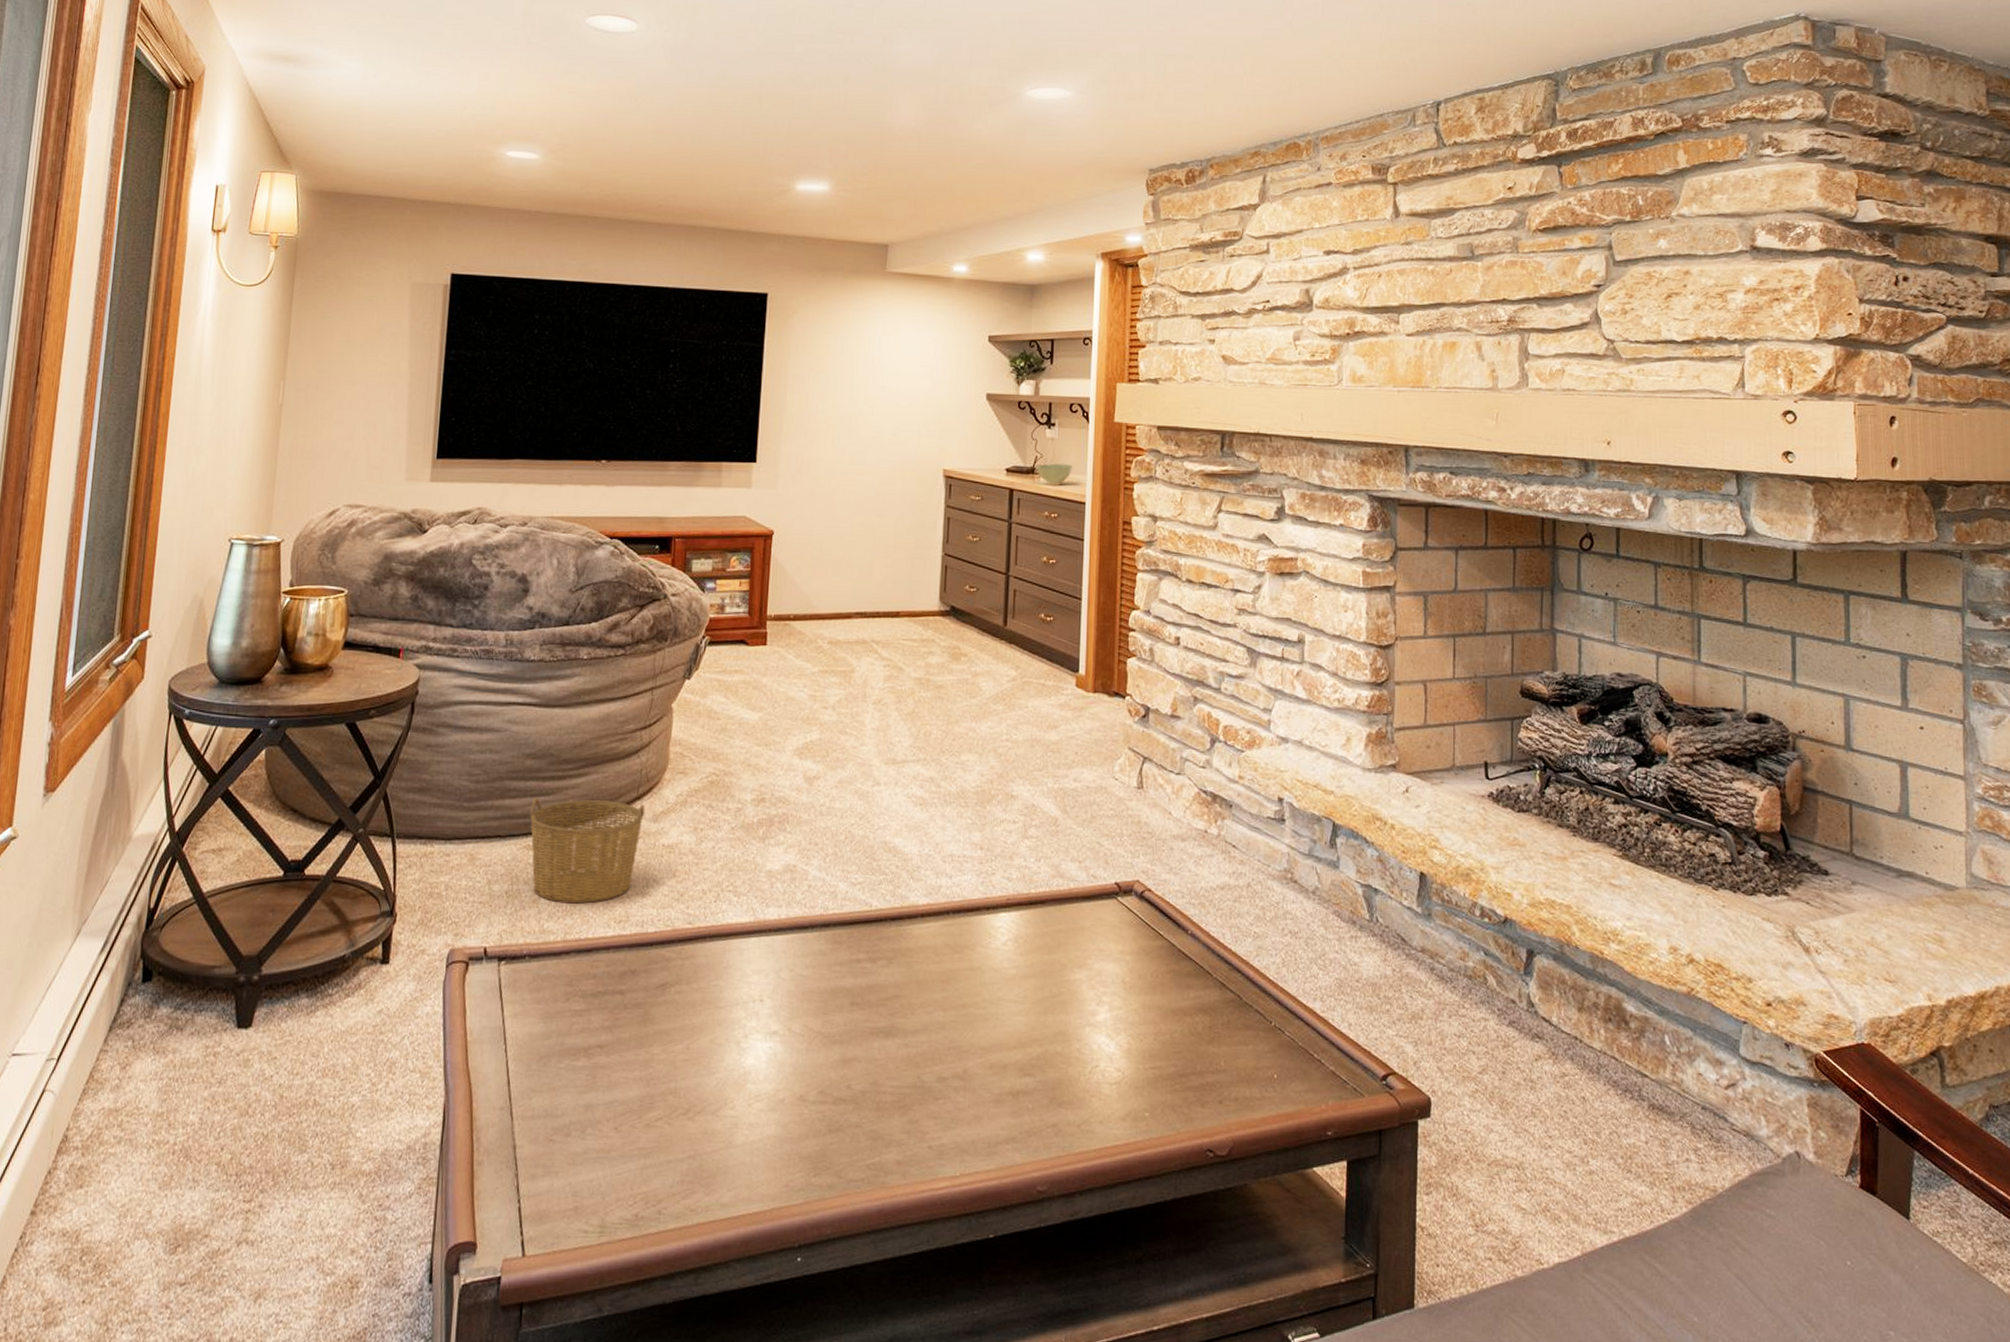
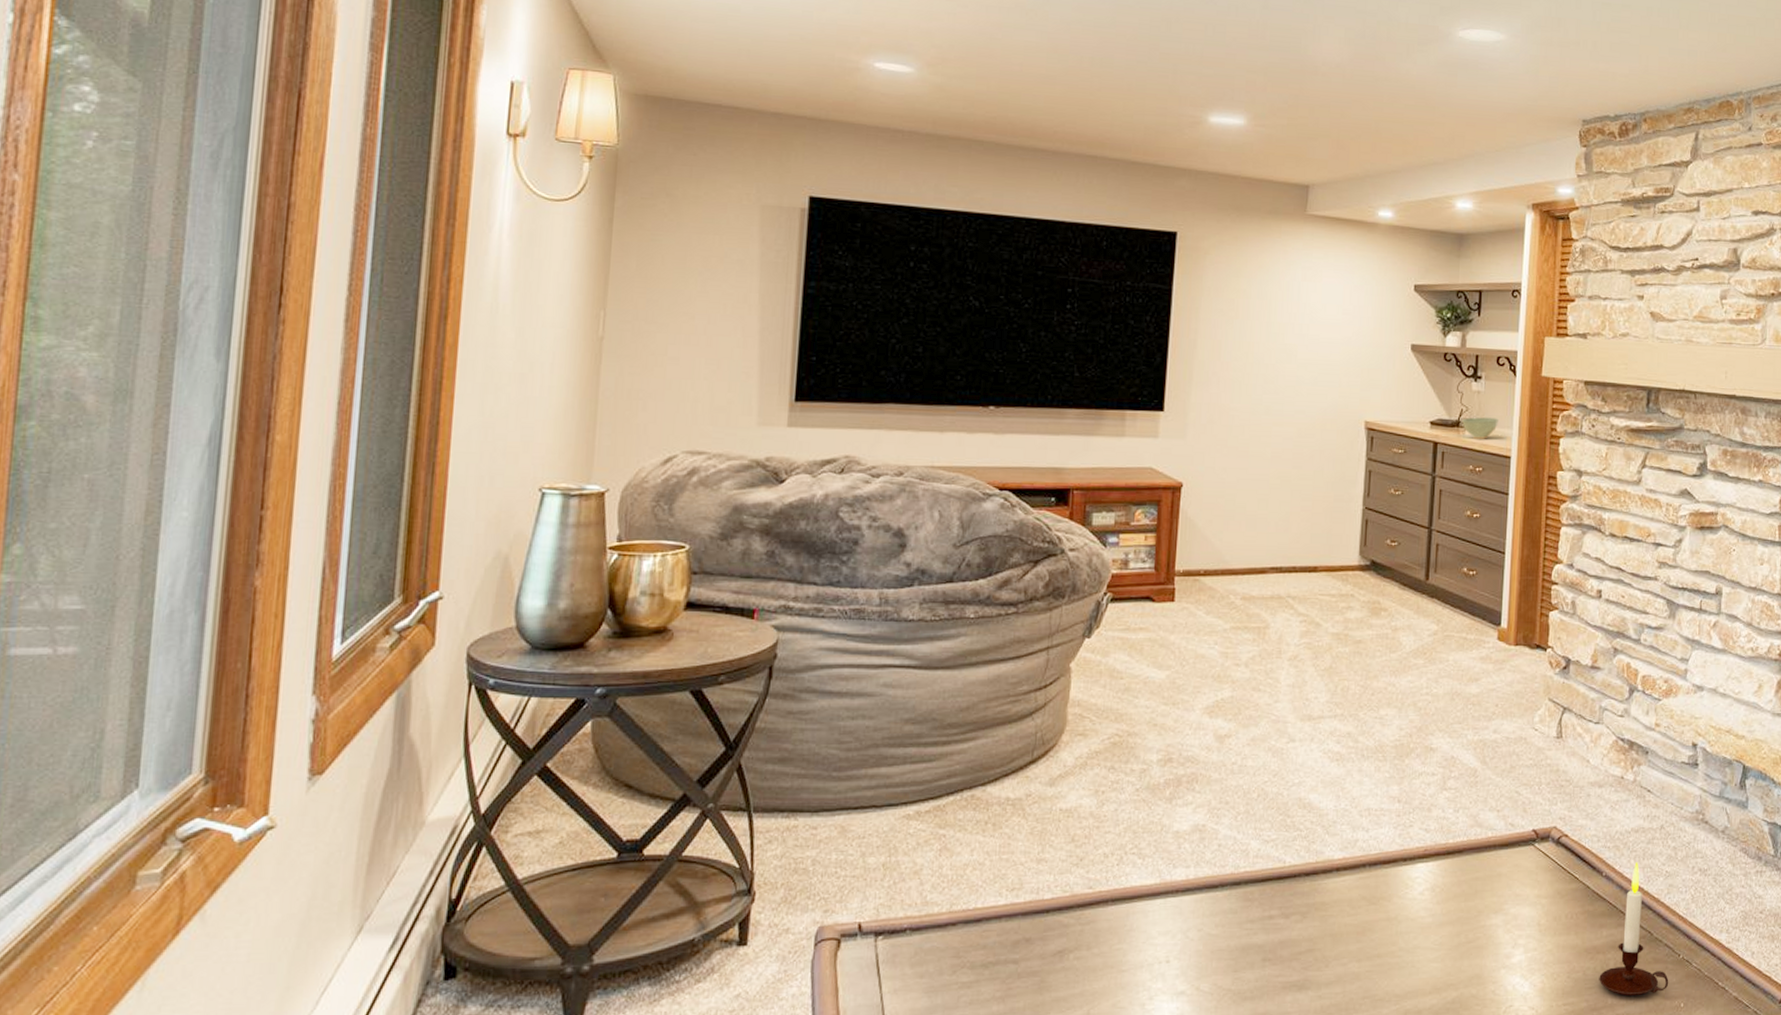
basket: present [529,797,645,904] -> none [909,764,1041,873]
candle: none [1187,921,1261,1064] -> present [1599,862,1669,997]

